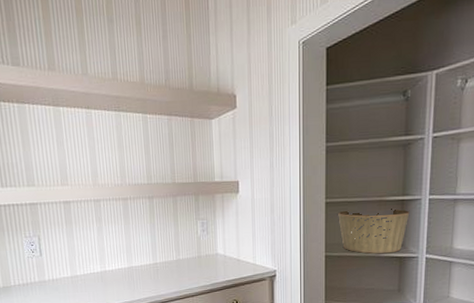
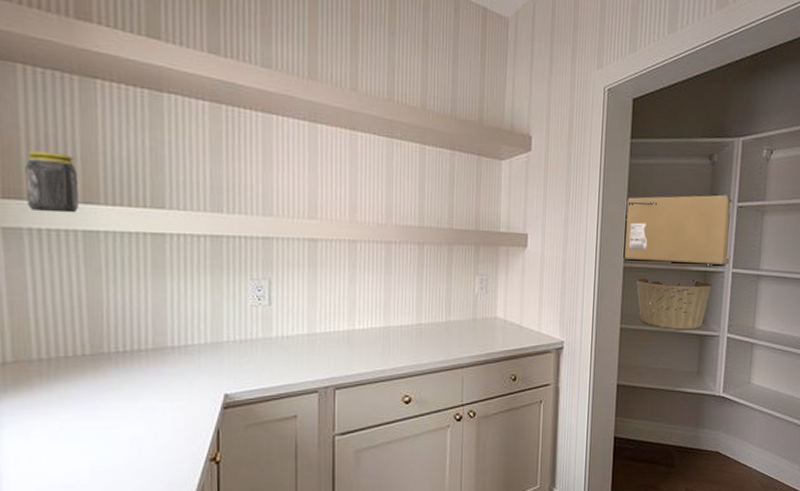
box: none [326,127,428,196] -> present [625,195,733,265]

